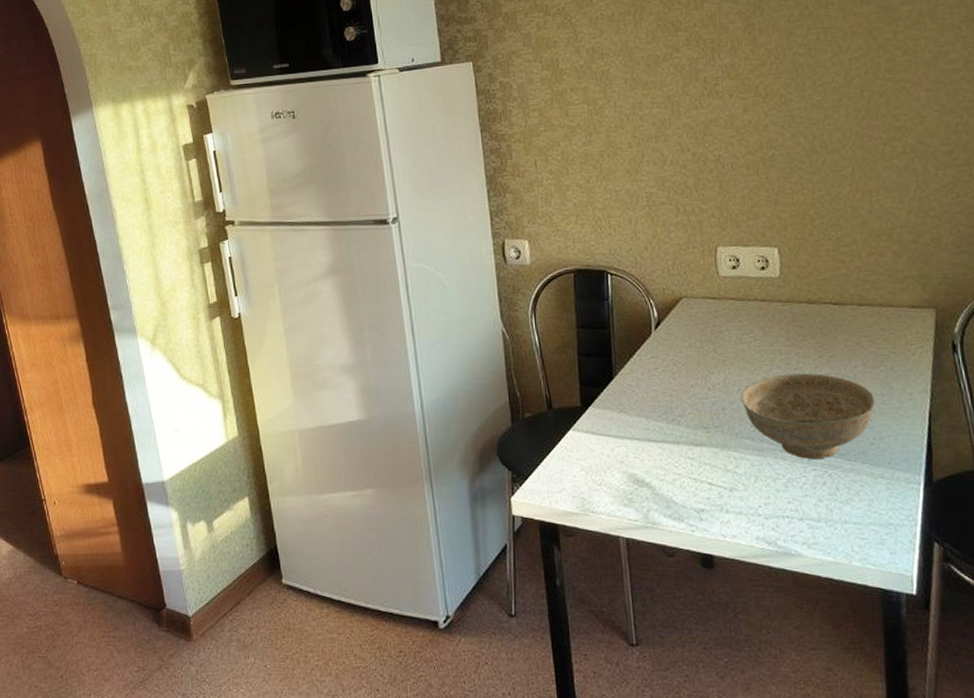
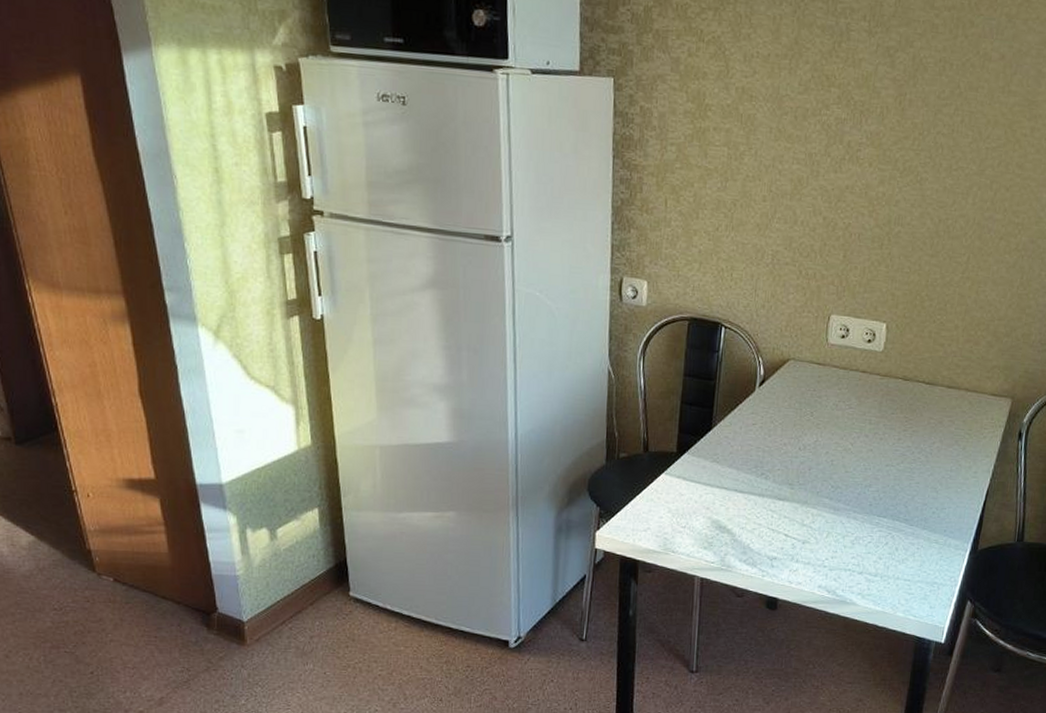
decorative bowl: present [741,373,875,459] -> none [827,442,944,522]

